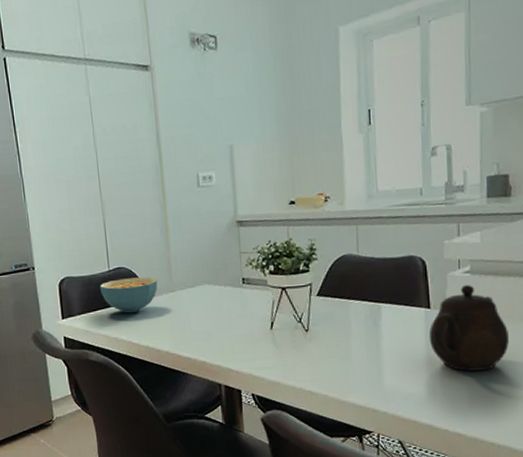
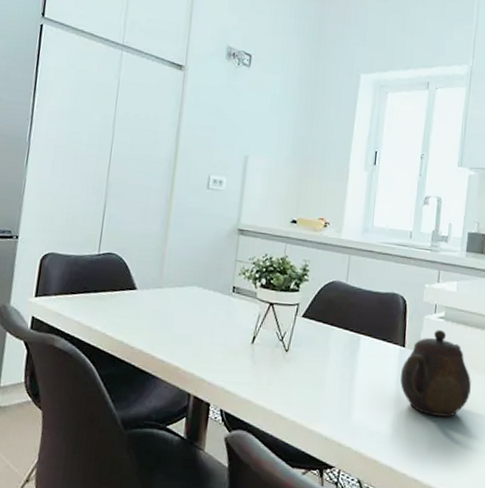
cereal bowl: present [100,277,158,314] -> none [84,265,147,304]

